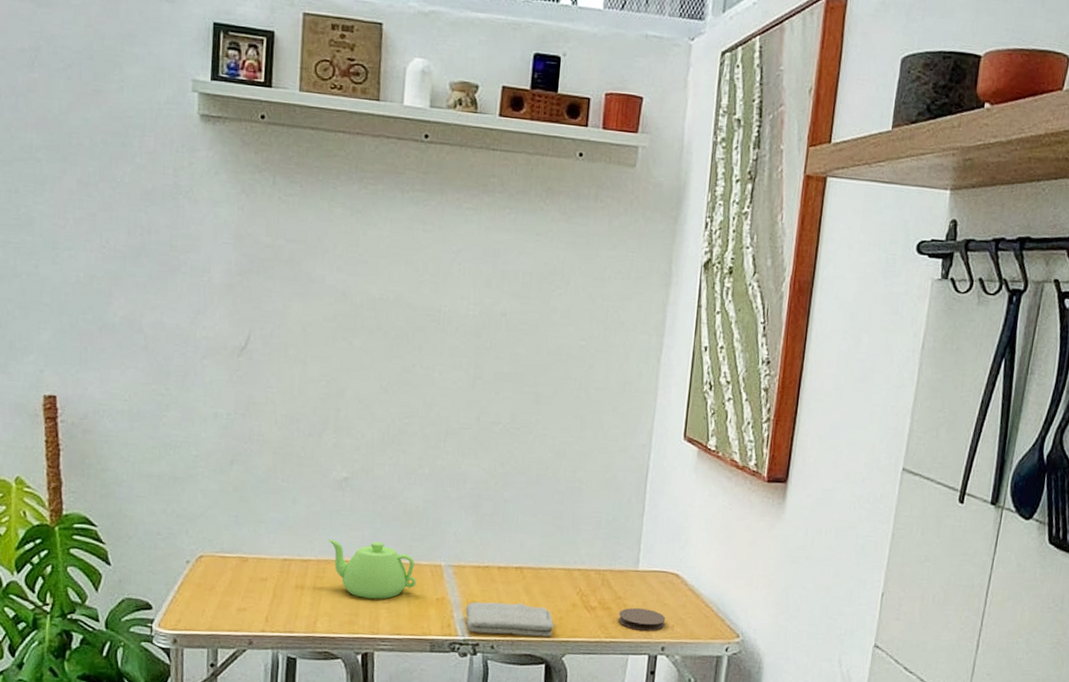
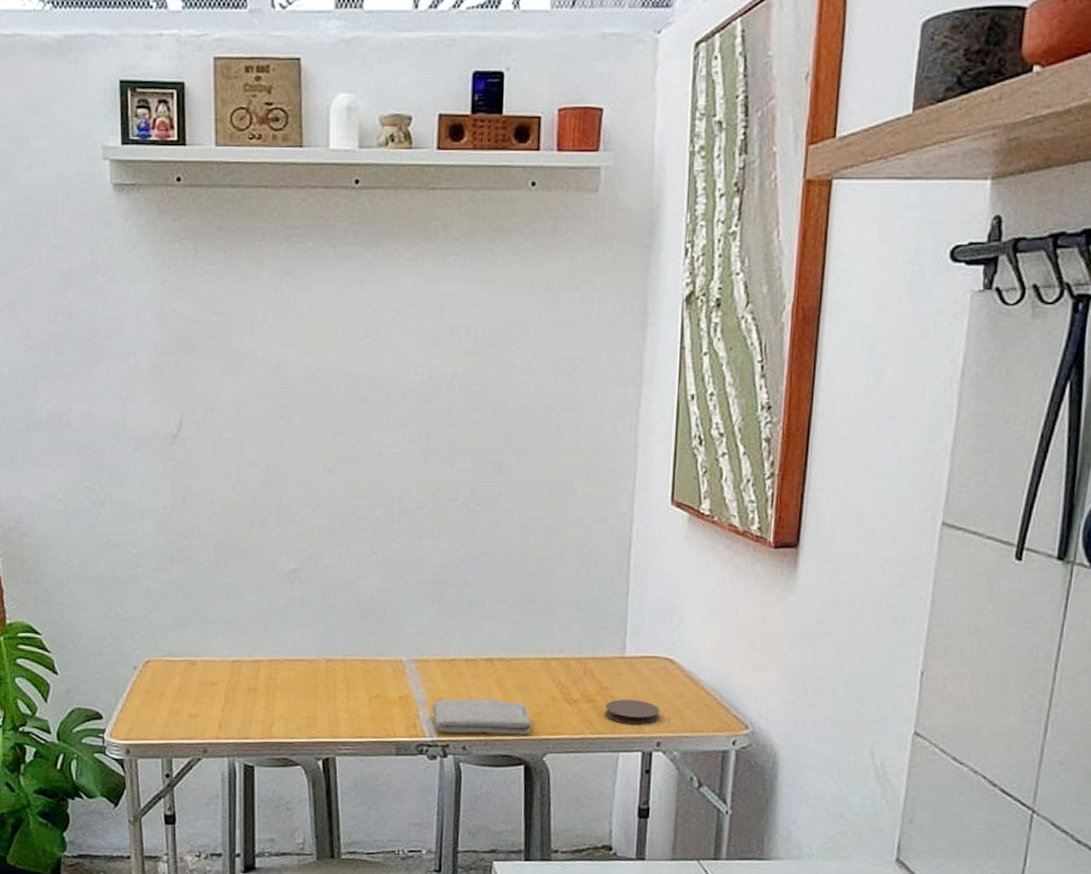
teapot: present [329,539,417,599] -> none [279,636,377,700]

